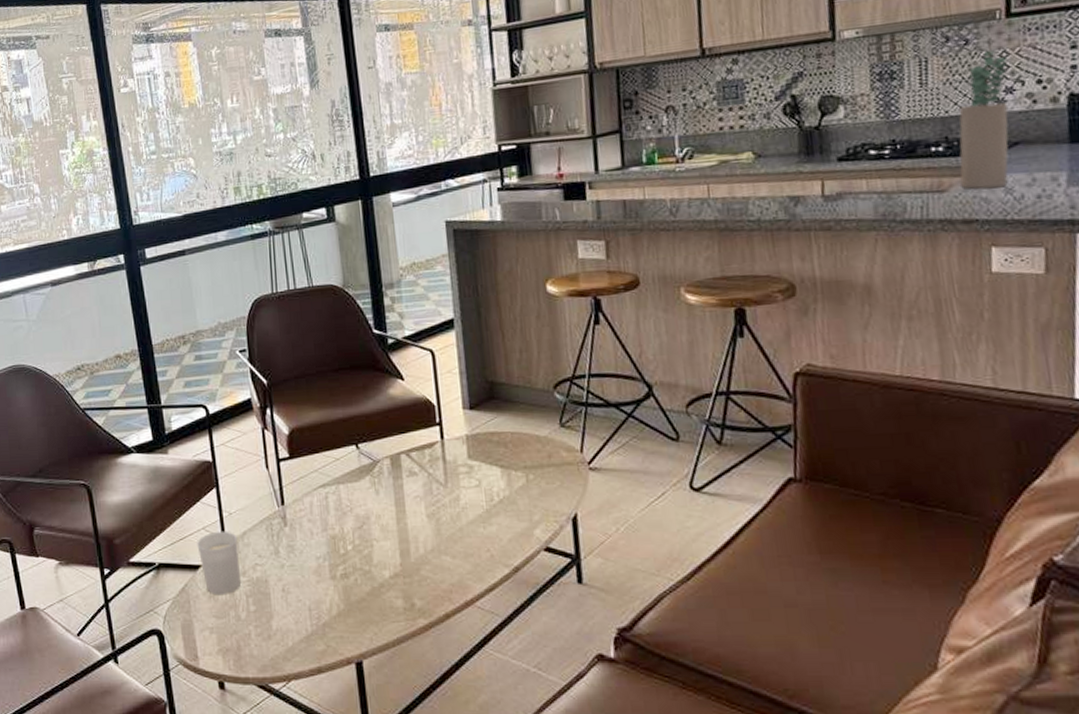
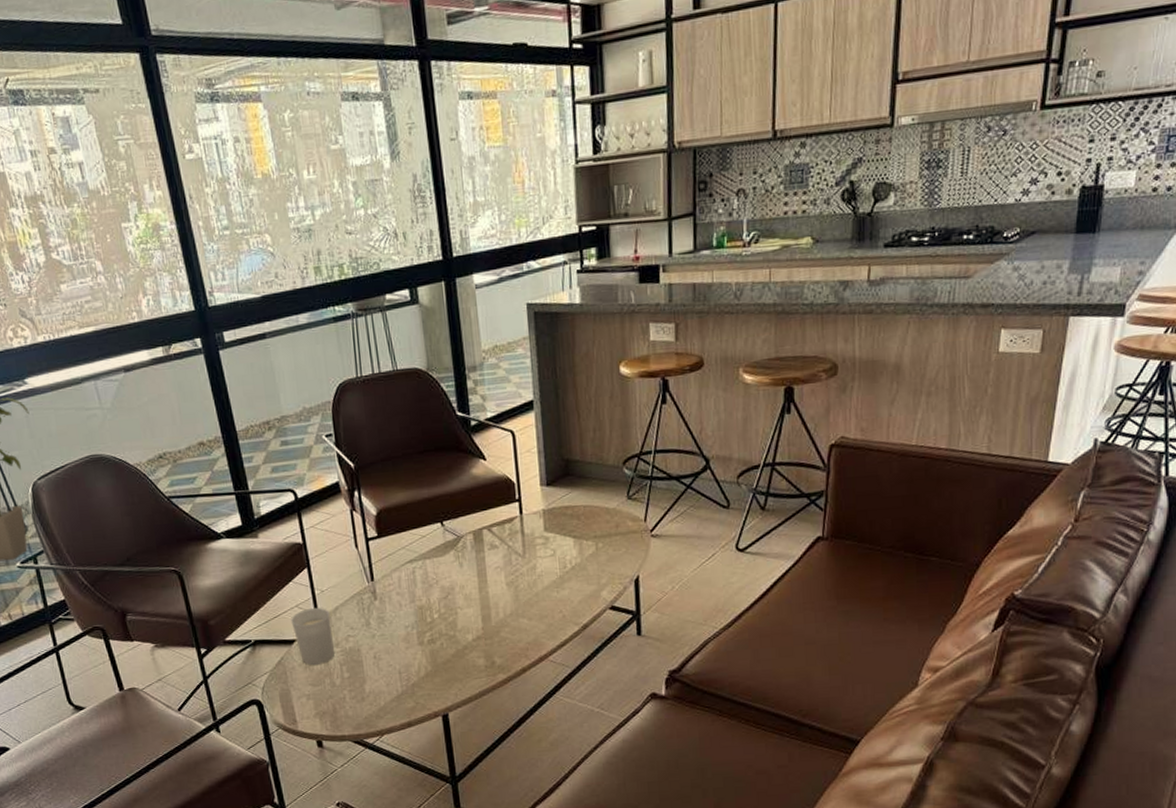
vase: present [958,44,1009,191] -> none [983,136,1037,277]

